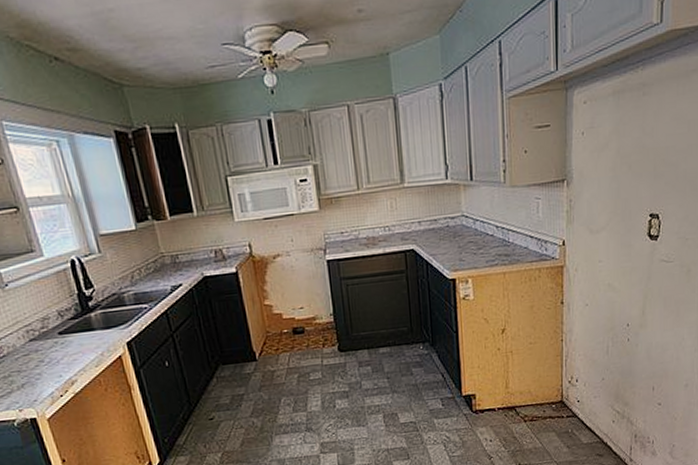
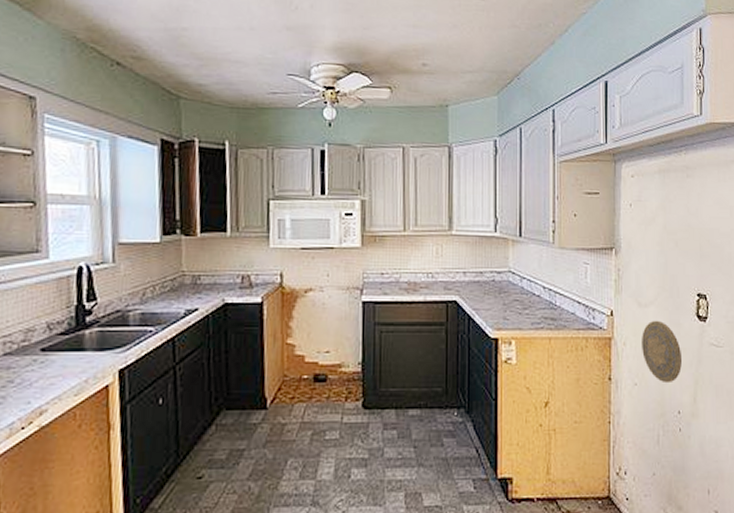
decorative plate: none [593,244,632,301] -> present [642,320,682,384]

